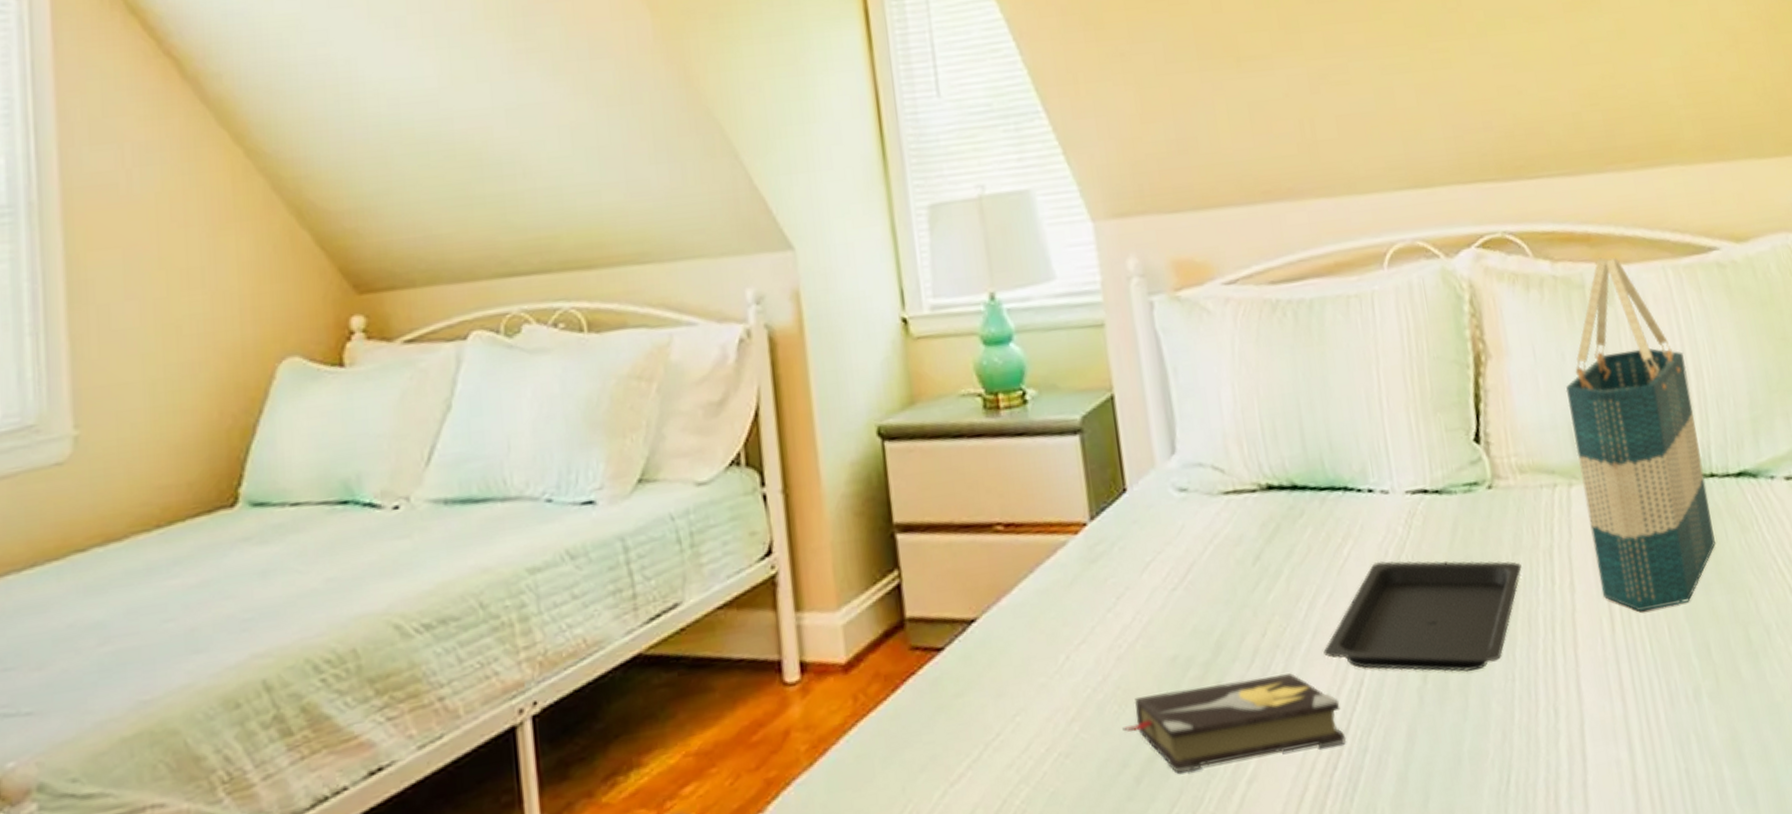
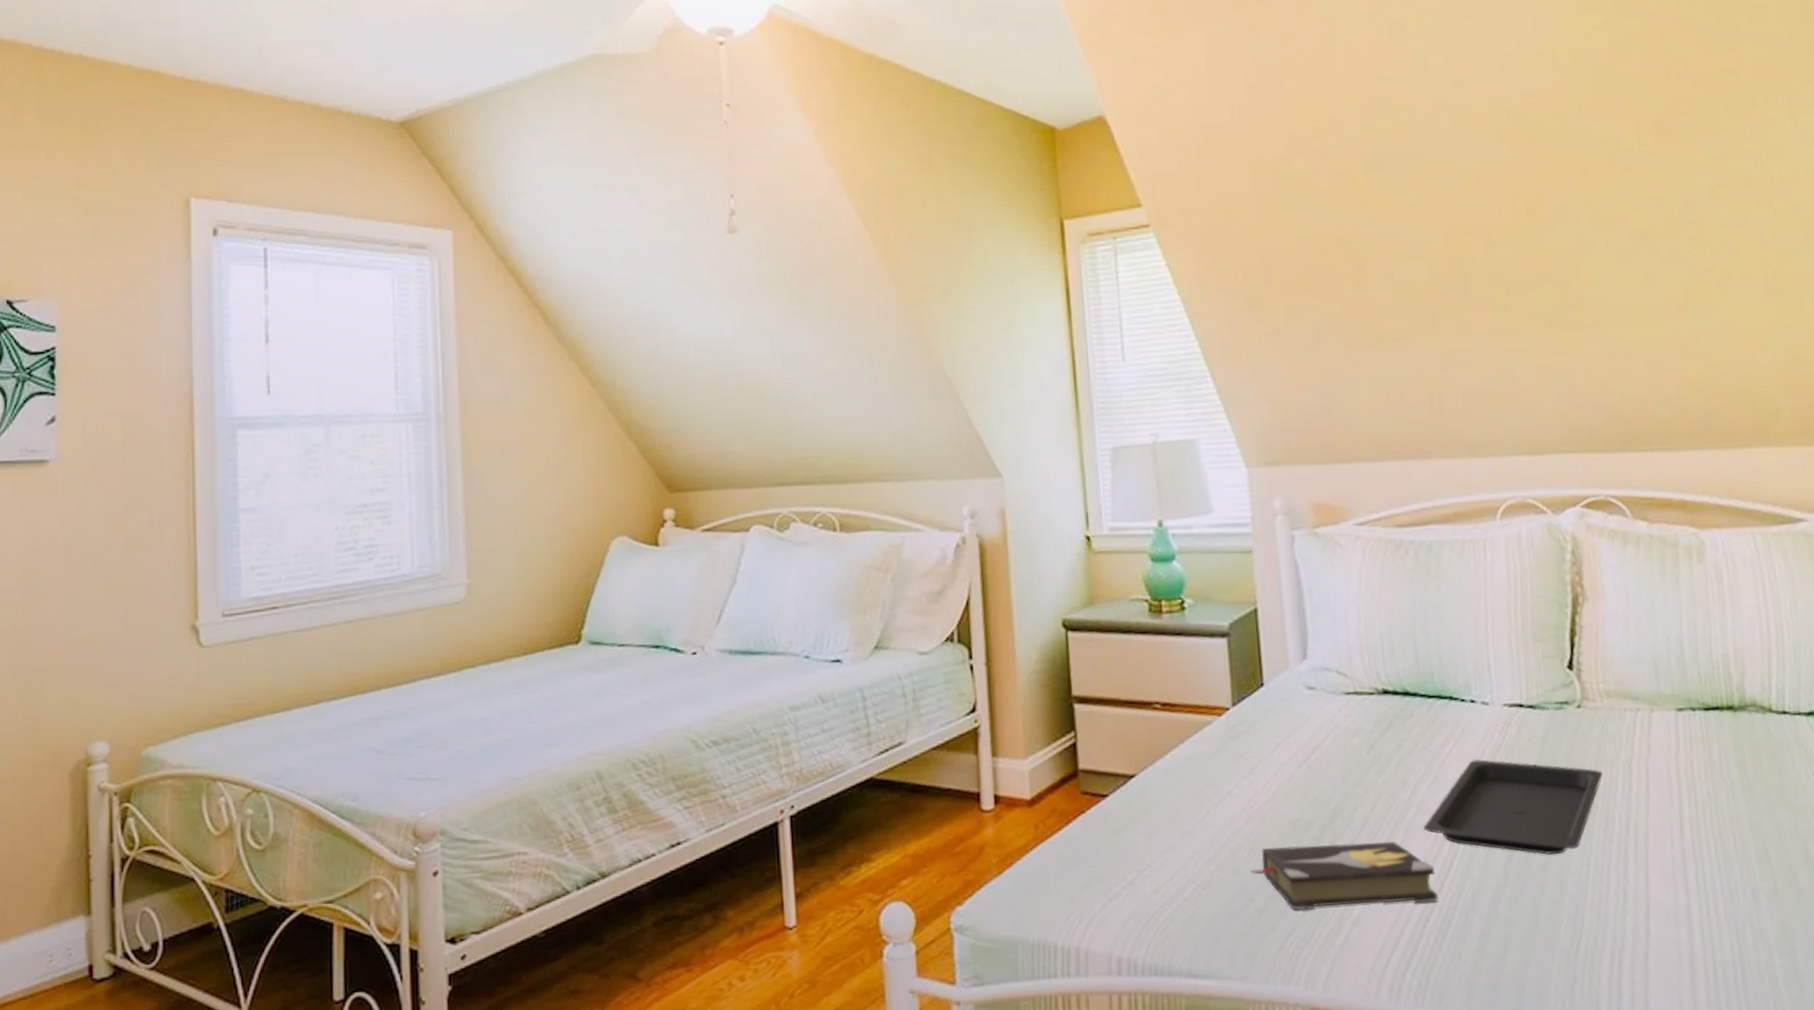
tote bag: present [1566,257,1717,611] -> none [1654,522,1784,820]

